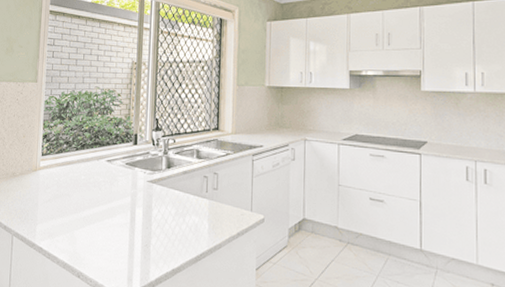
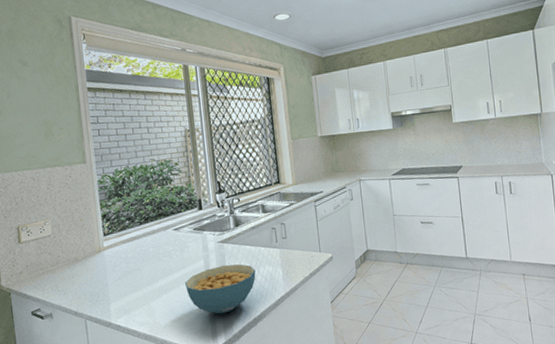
cereal bowl: none [109,206,181,258] -> present [185,264,256,314]

